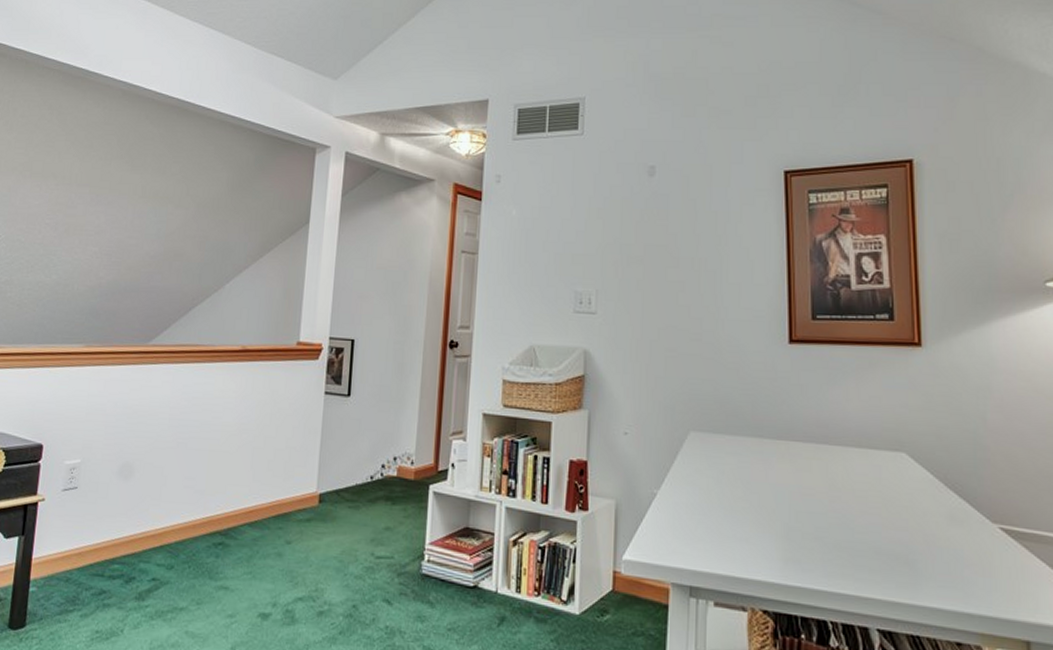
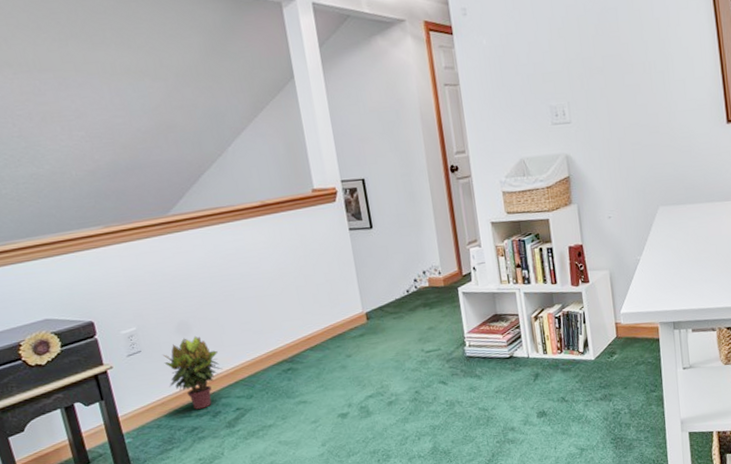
potted plant: none [92,482,152,570] -> present [163,335,223,409]

